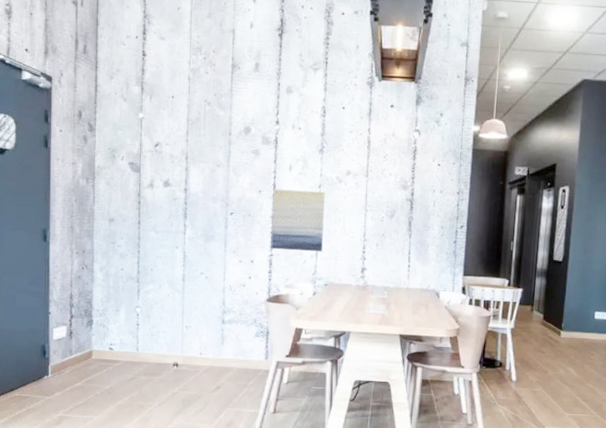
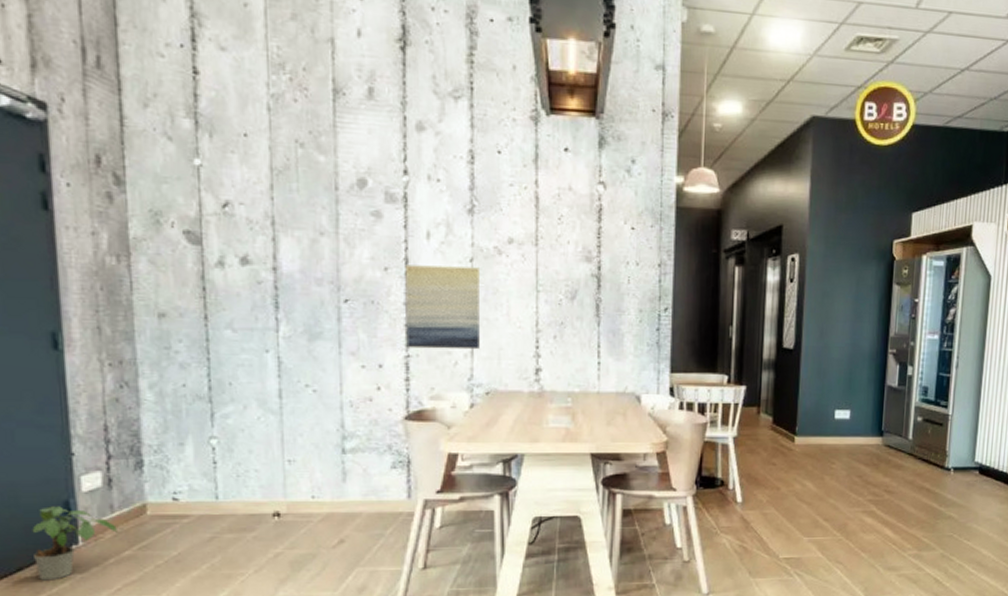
potted plant: none [21,348,73,400] -> present [32,506,117,581]

